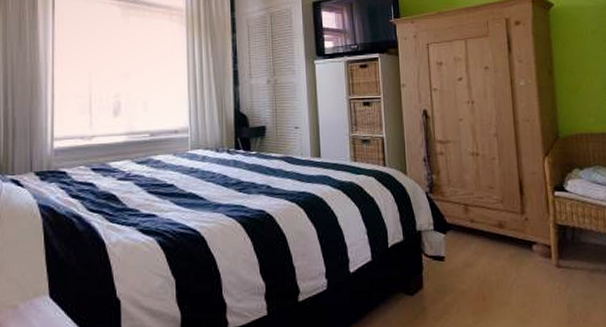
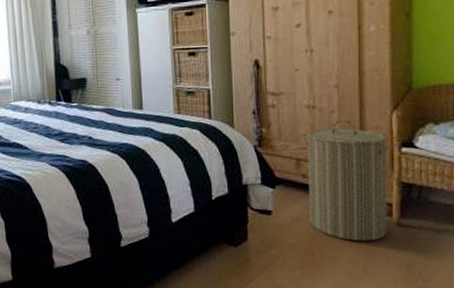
laundry hamper: none [468,165,550,284] -> present [302,119,396,242]

